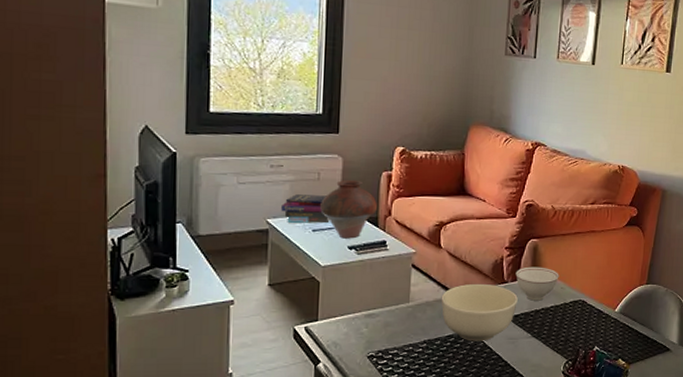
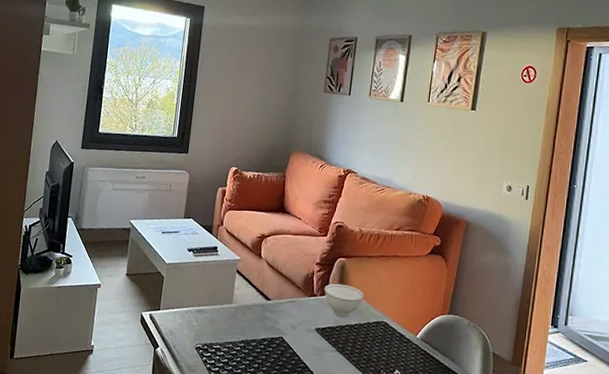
books: present [281,194,330,224] -> none [141,201,176,227]
vase: present [320,179,377,239] -> none [169,192,213,243]
bowl: present [441,283,518,342] -> none [258,293,325,349]

